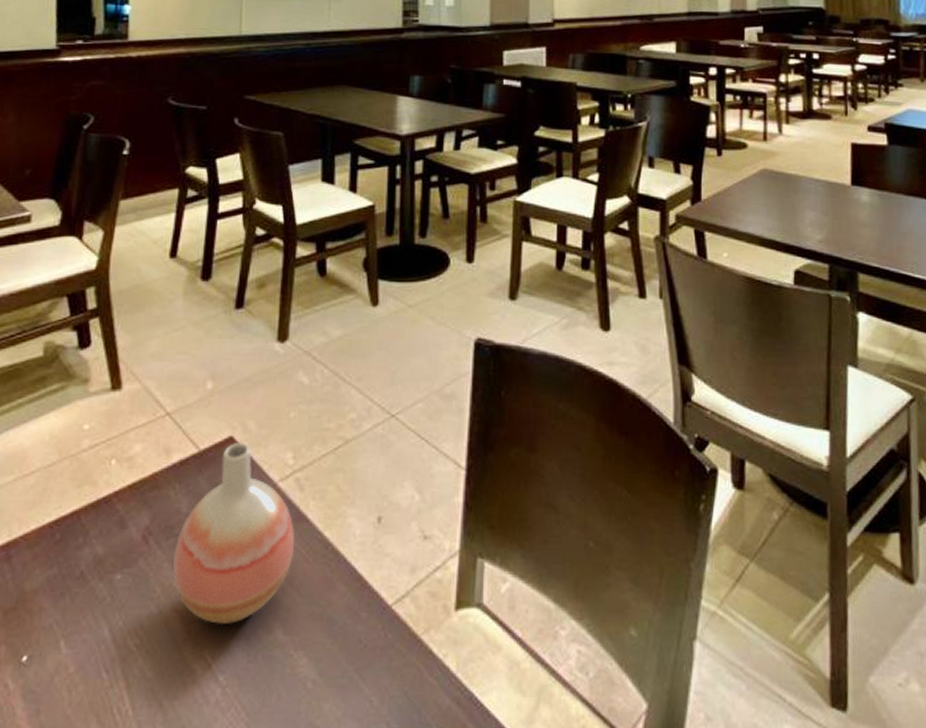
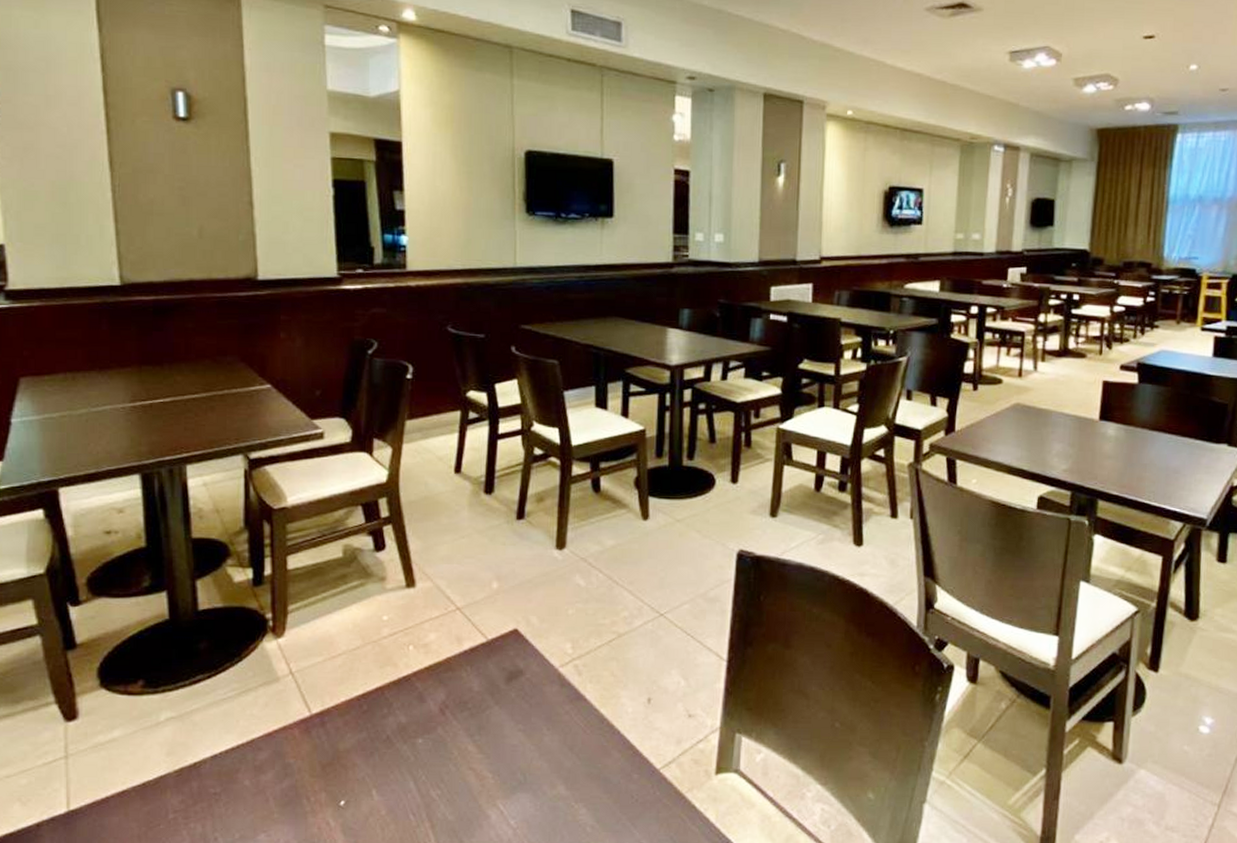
vase: present [173,443,295,626] -> none [468,634,575,782]

